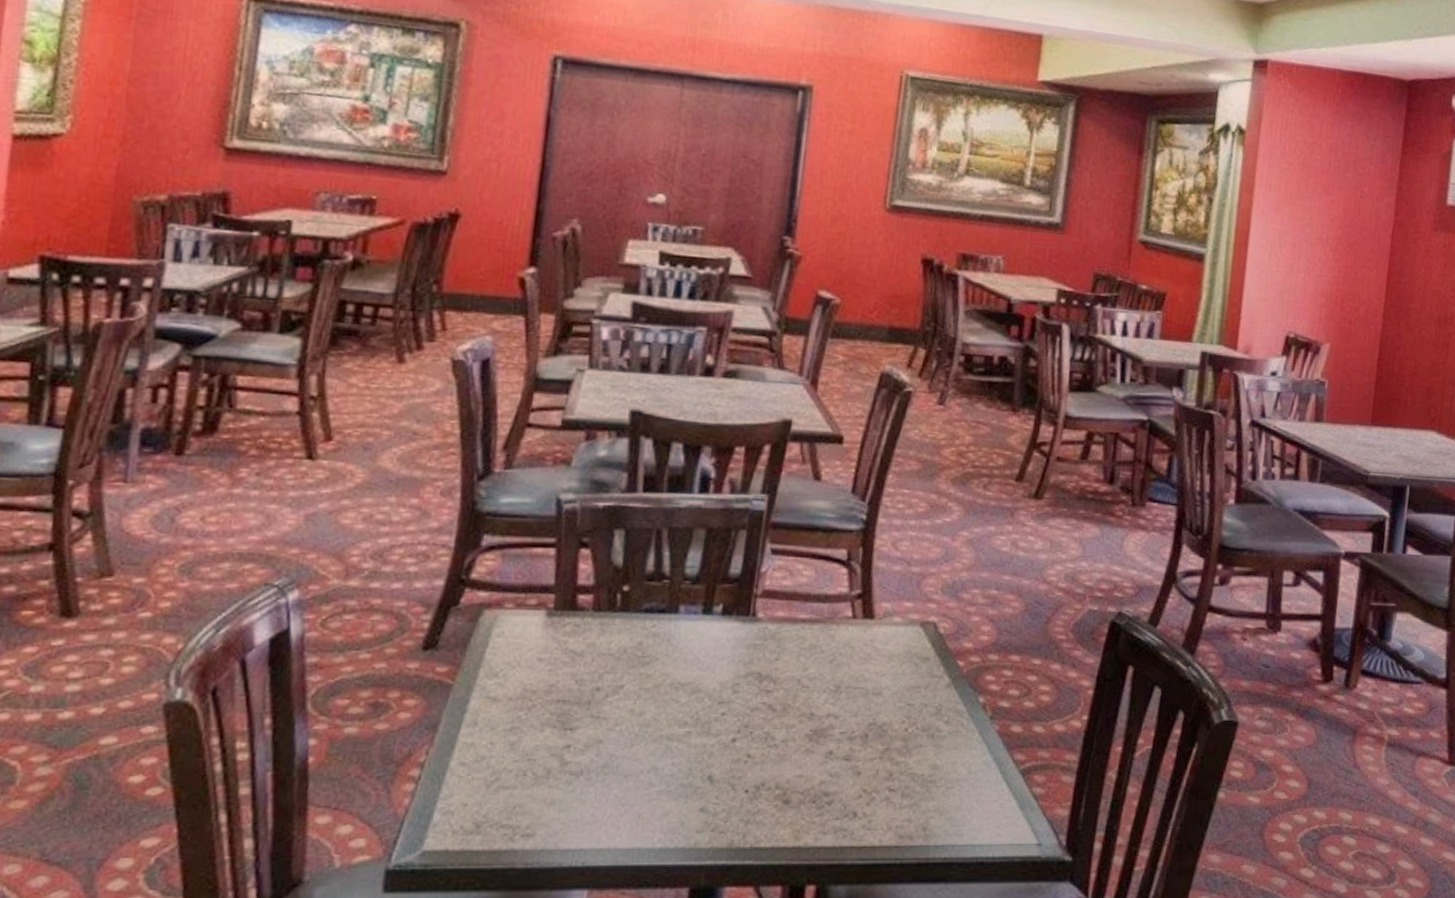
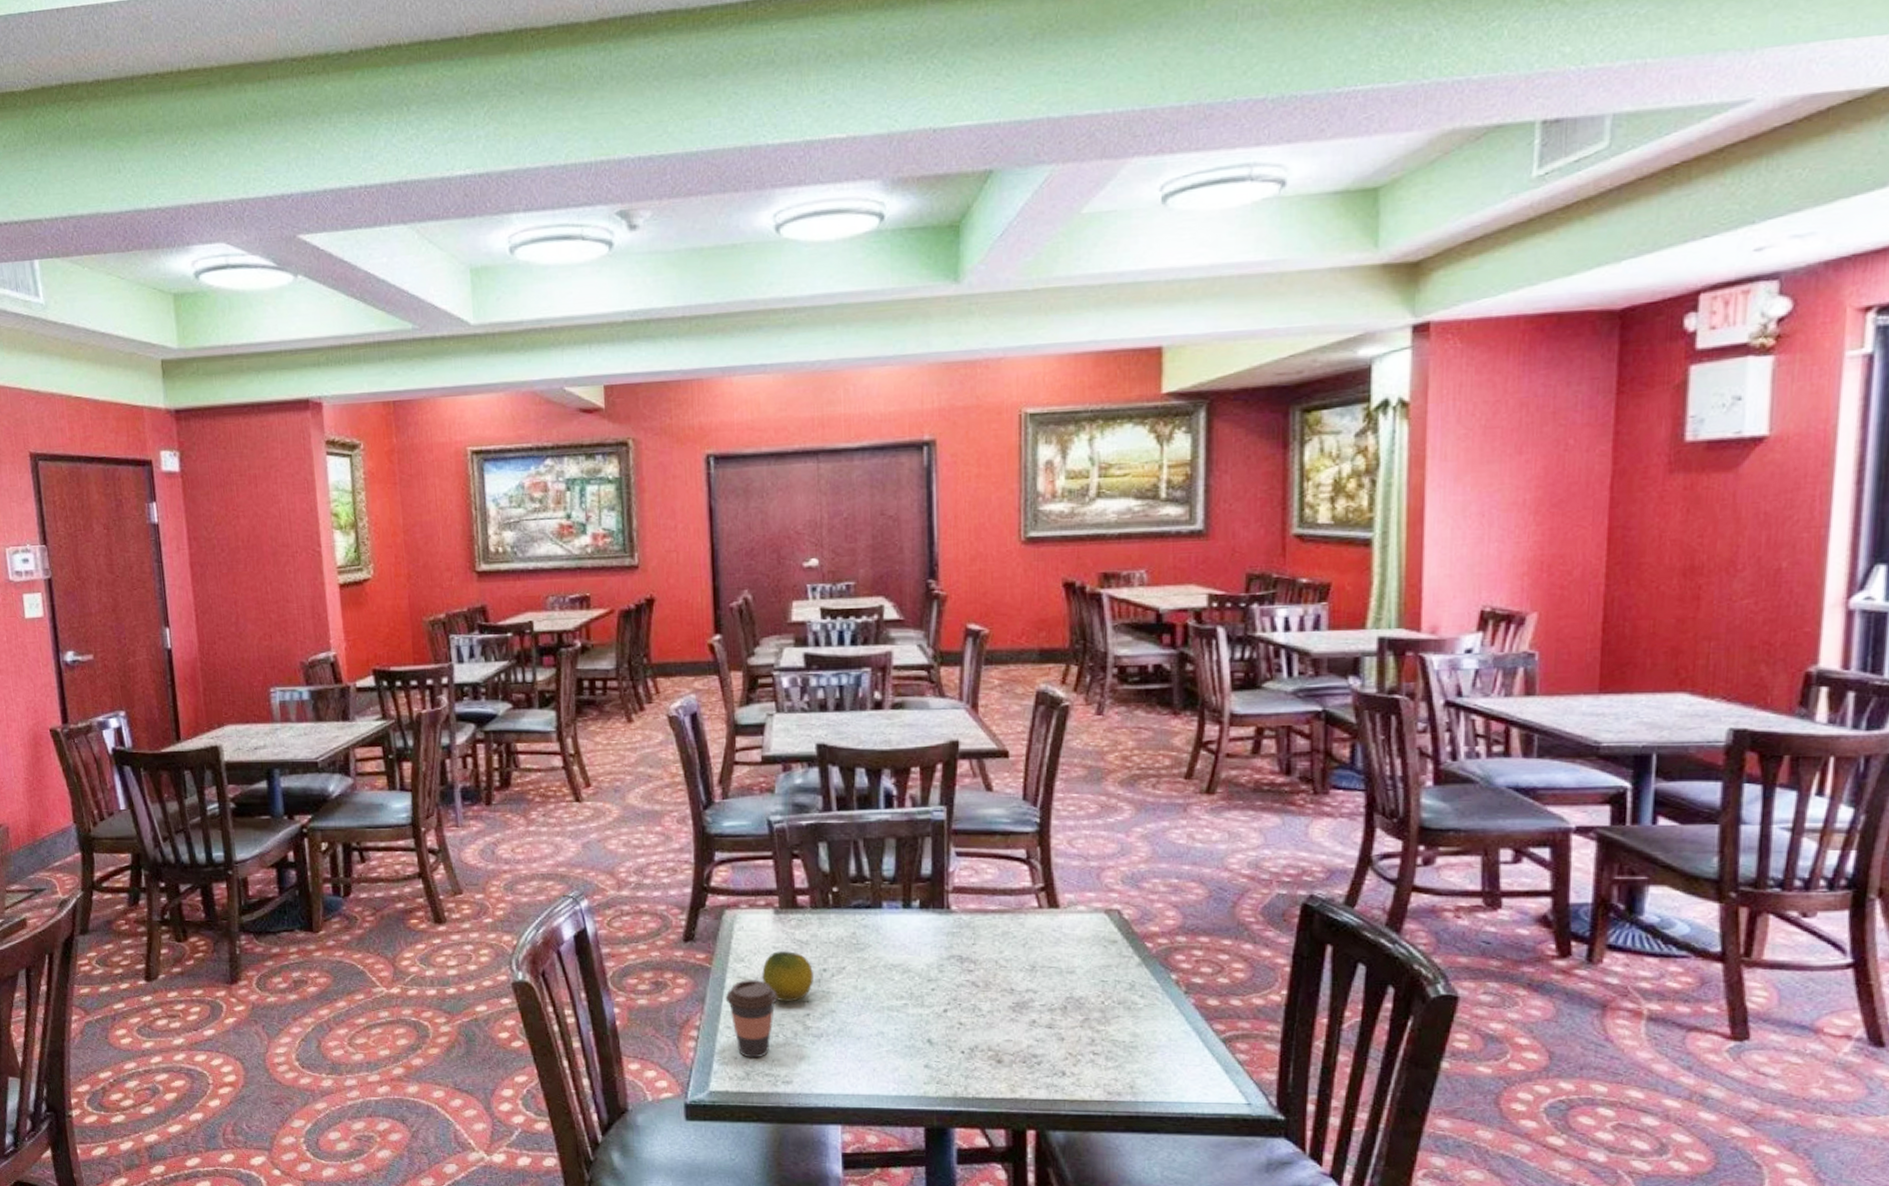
coffee cup: none [465,701,534,805] -> present [725,980,778,1058]
fruit: none [517,664,584,730] -> present [762,951,813,1002]

